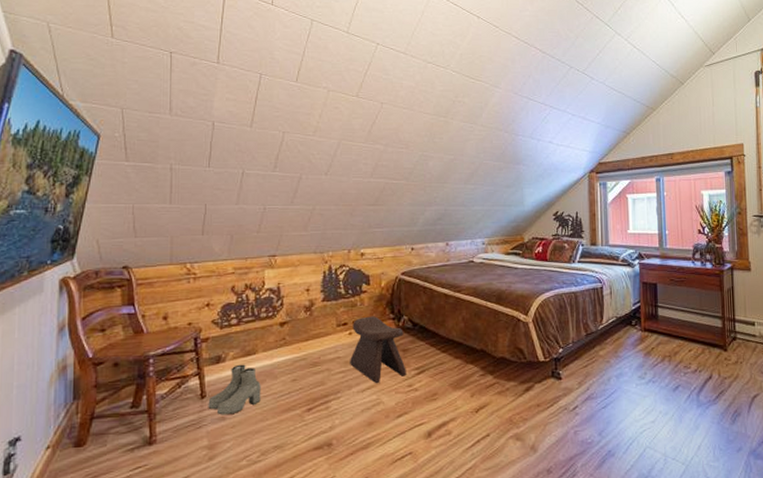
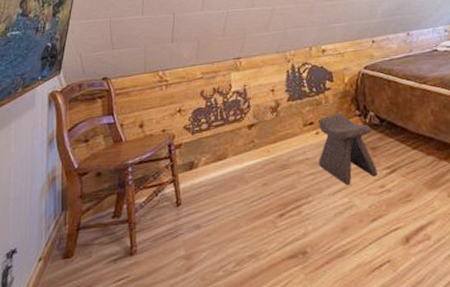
boots: present [208,364,261,415] -> none [183,169,234,223]

